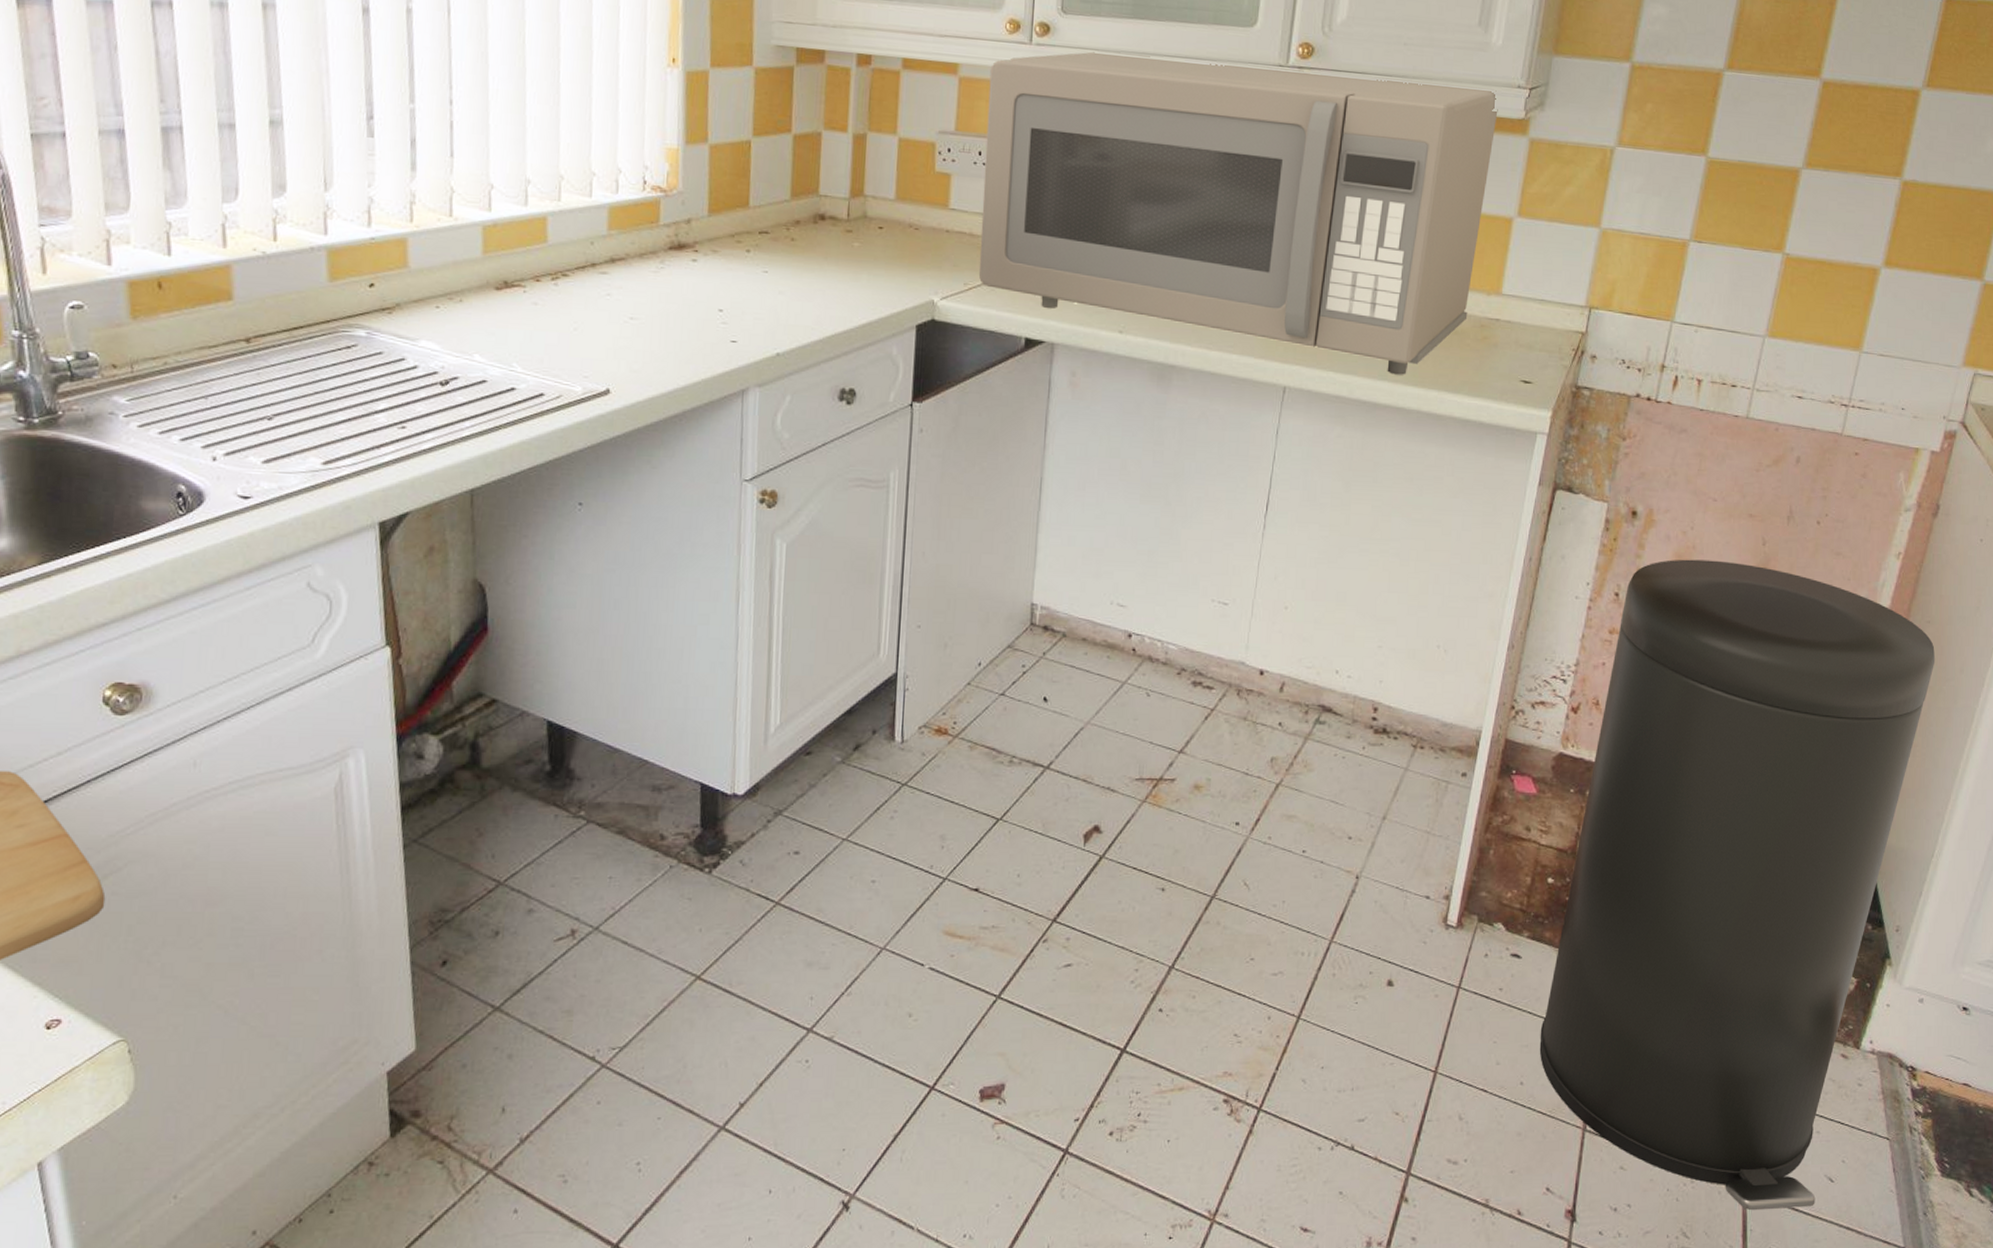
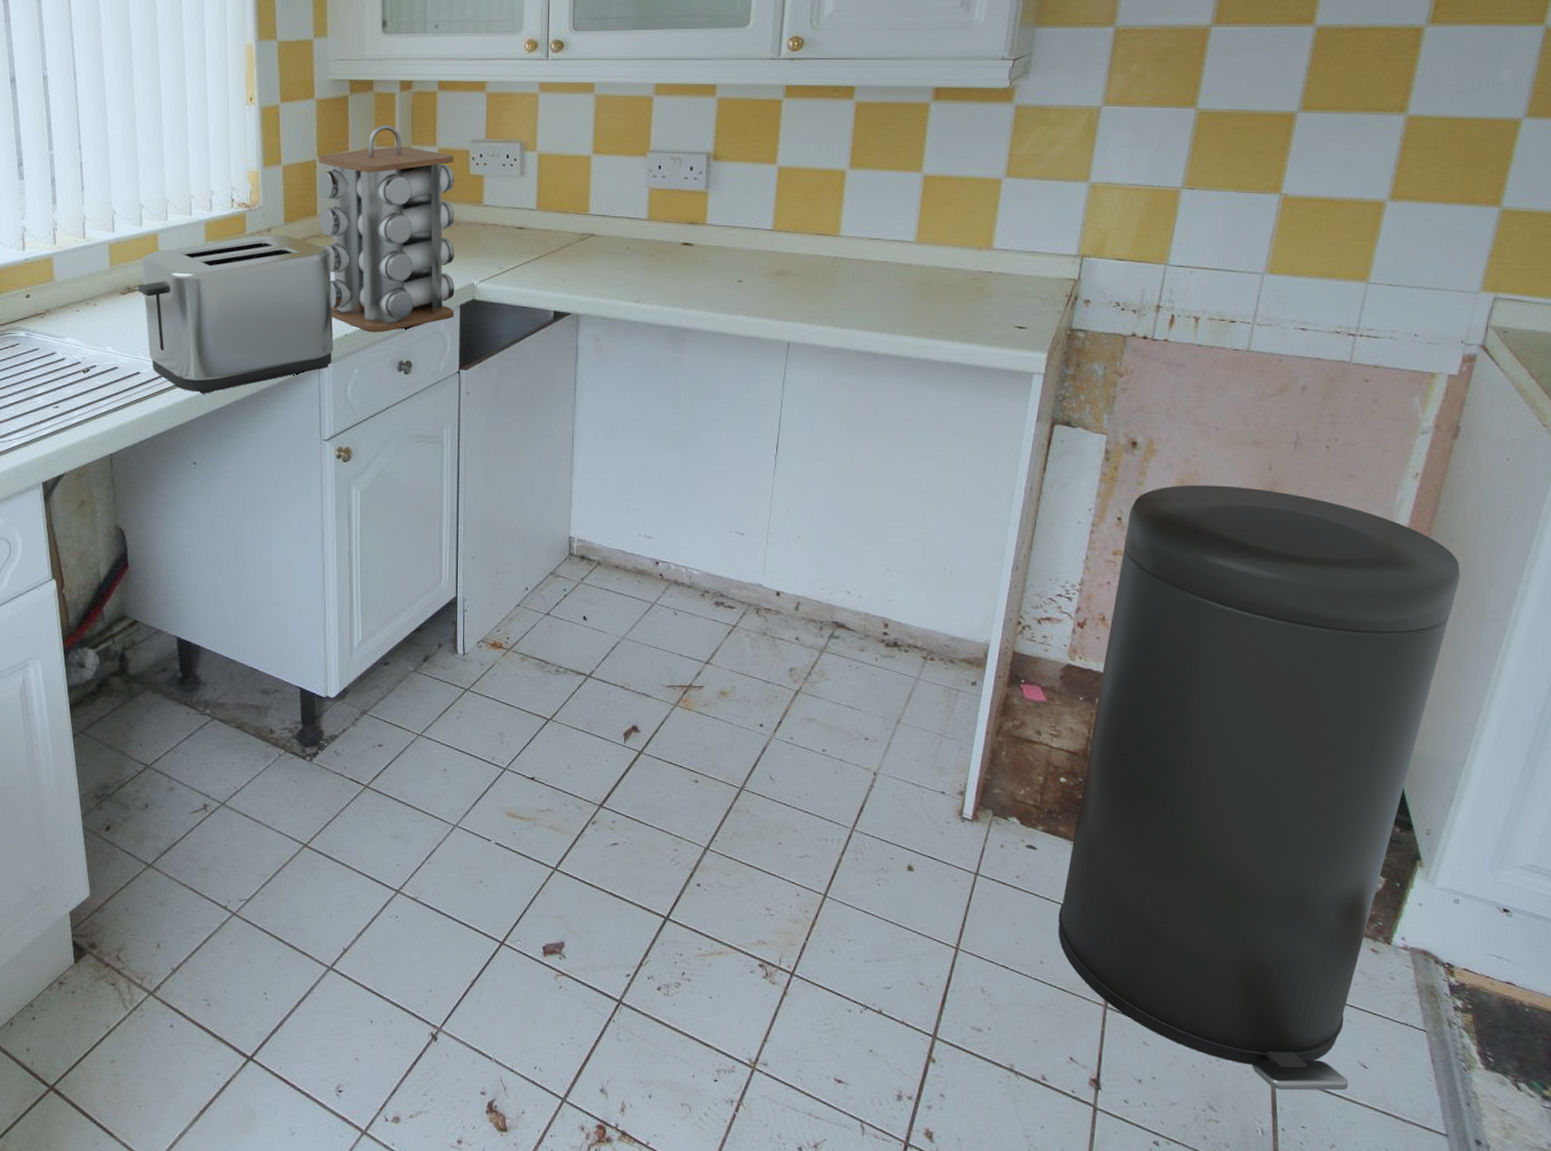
toaster: none [518,227,764,419] -> present [138,235,334,394]
spice rack: none [752,104,917,354] -> present [318,124,455,333]
microwave: present [978,51,1498,375] -> none [511,60,983,327]

